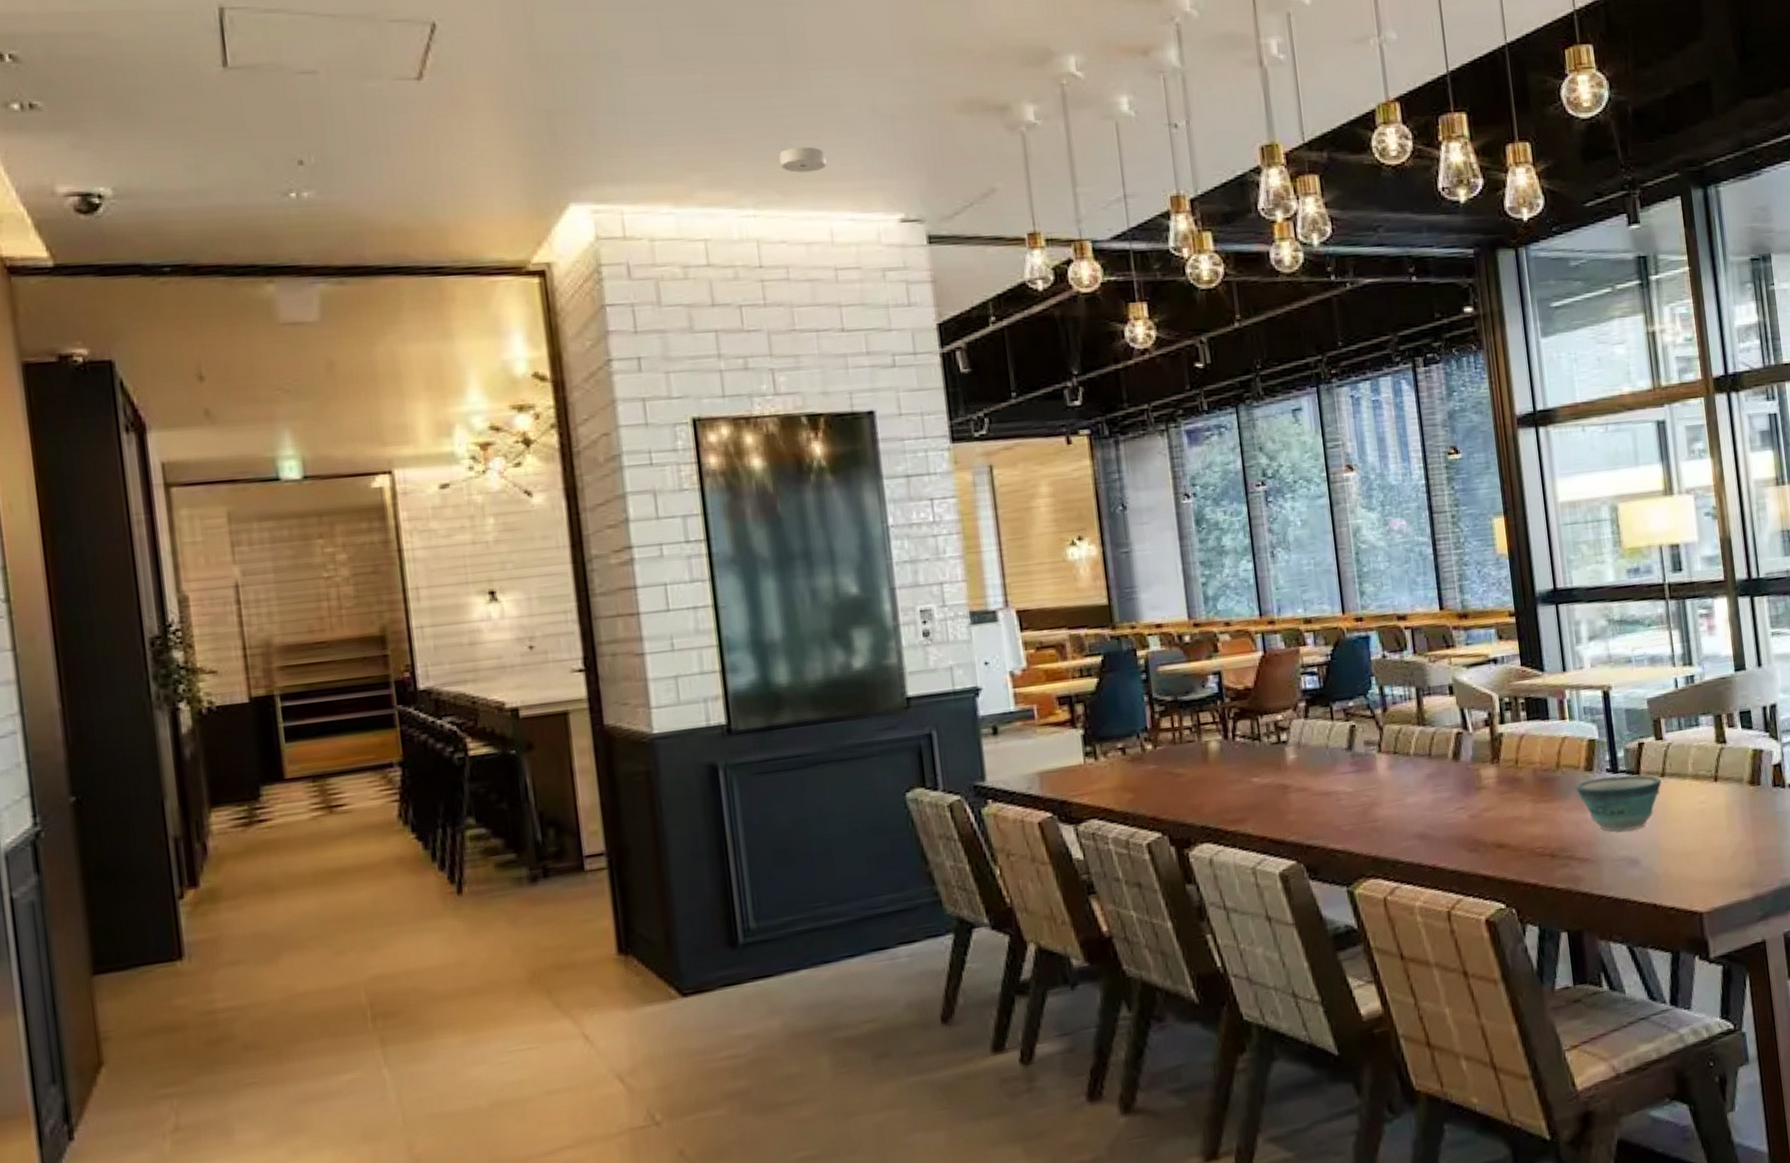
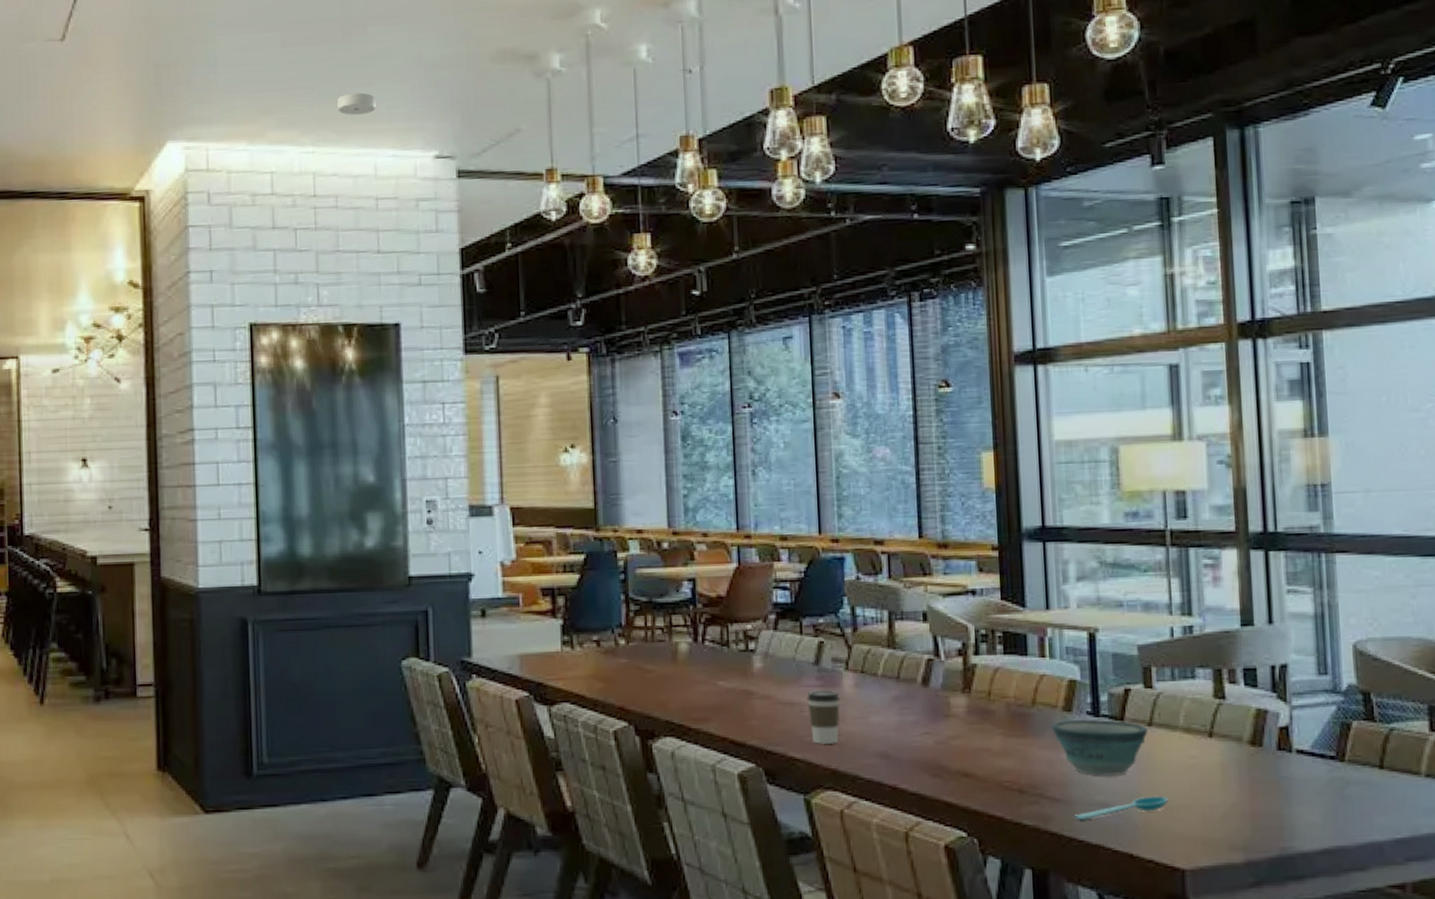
coffee cup: none [1342,774,1377,832] -> present [807,690,841,744]
spoon: none [1601,843,1684,877] -> present [1073,796,1168,820]

